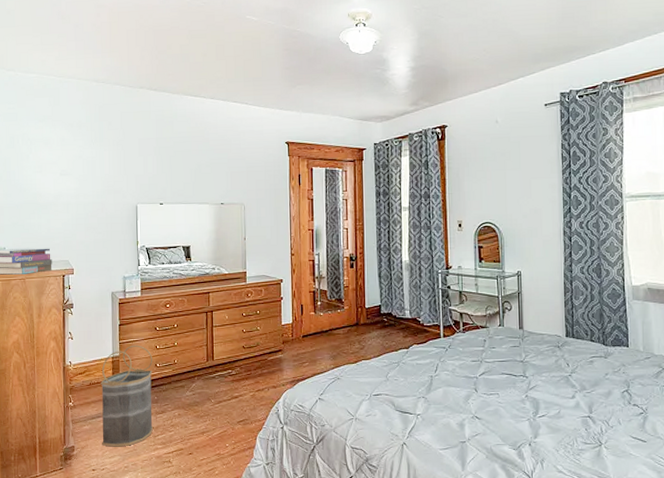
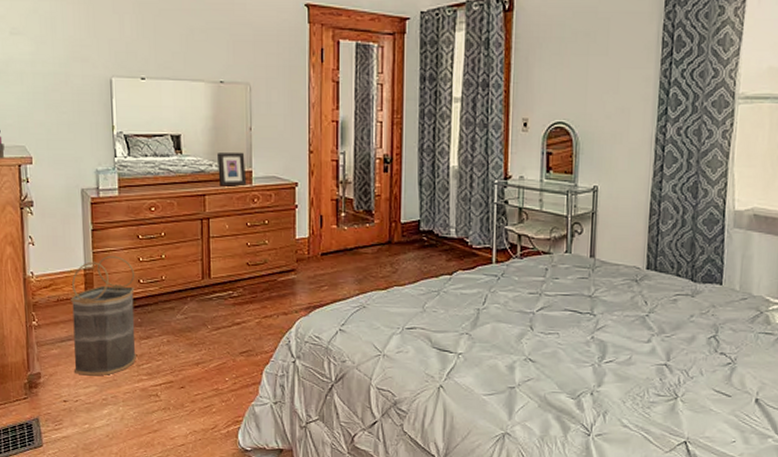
picture frame: none [218,257,242,285] -> present [216,152,247,187]

